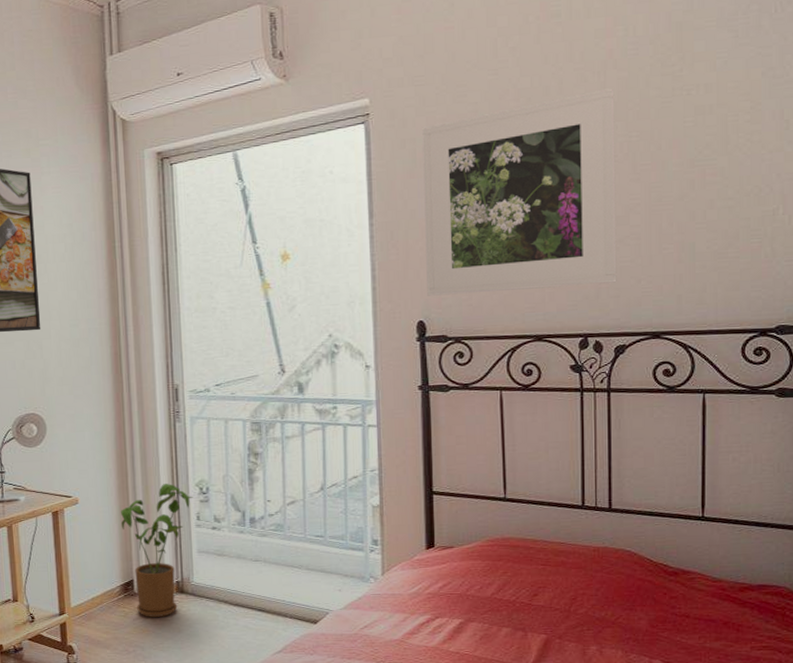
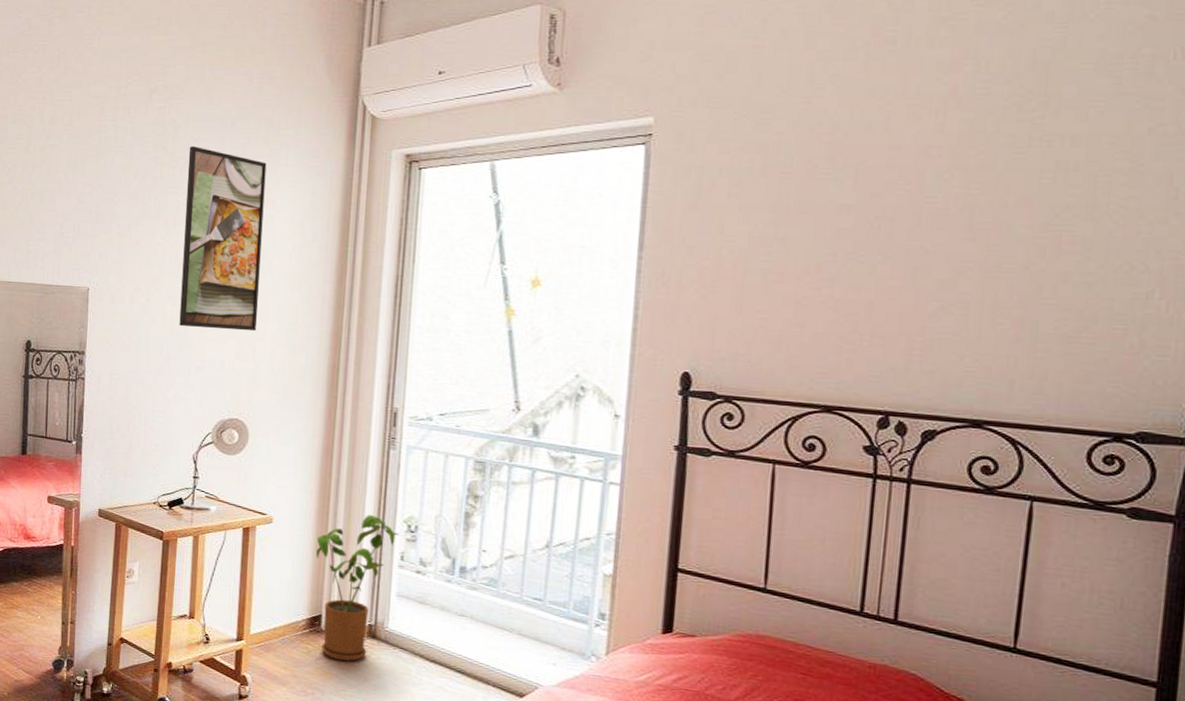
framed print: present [422,88,617,296] -> none [697,131,955,356]

